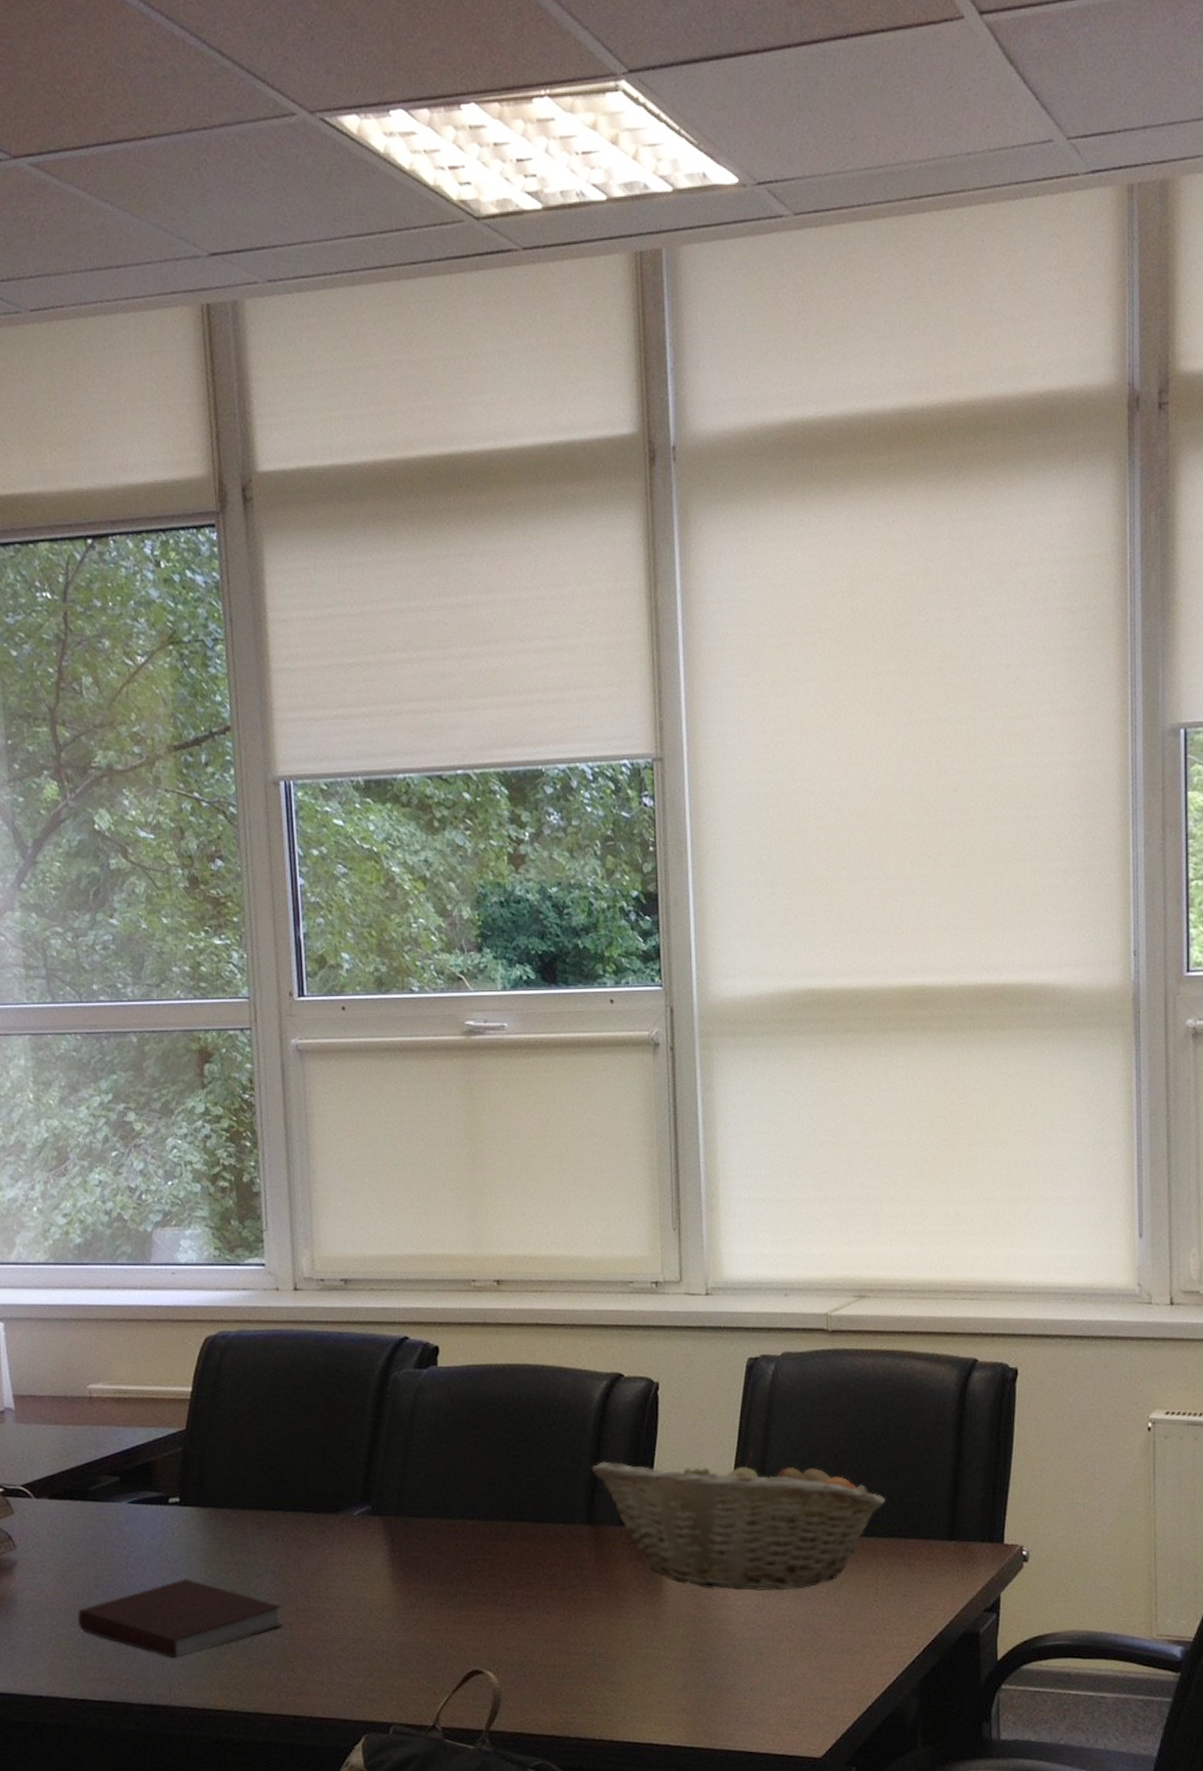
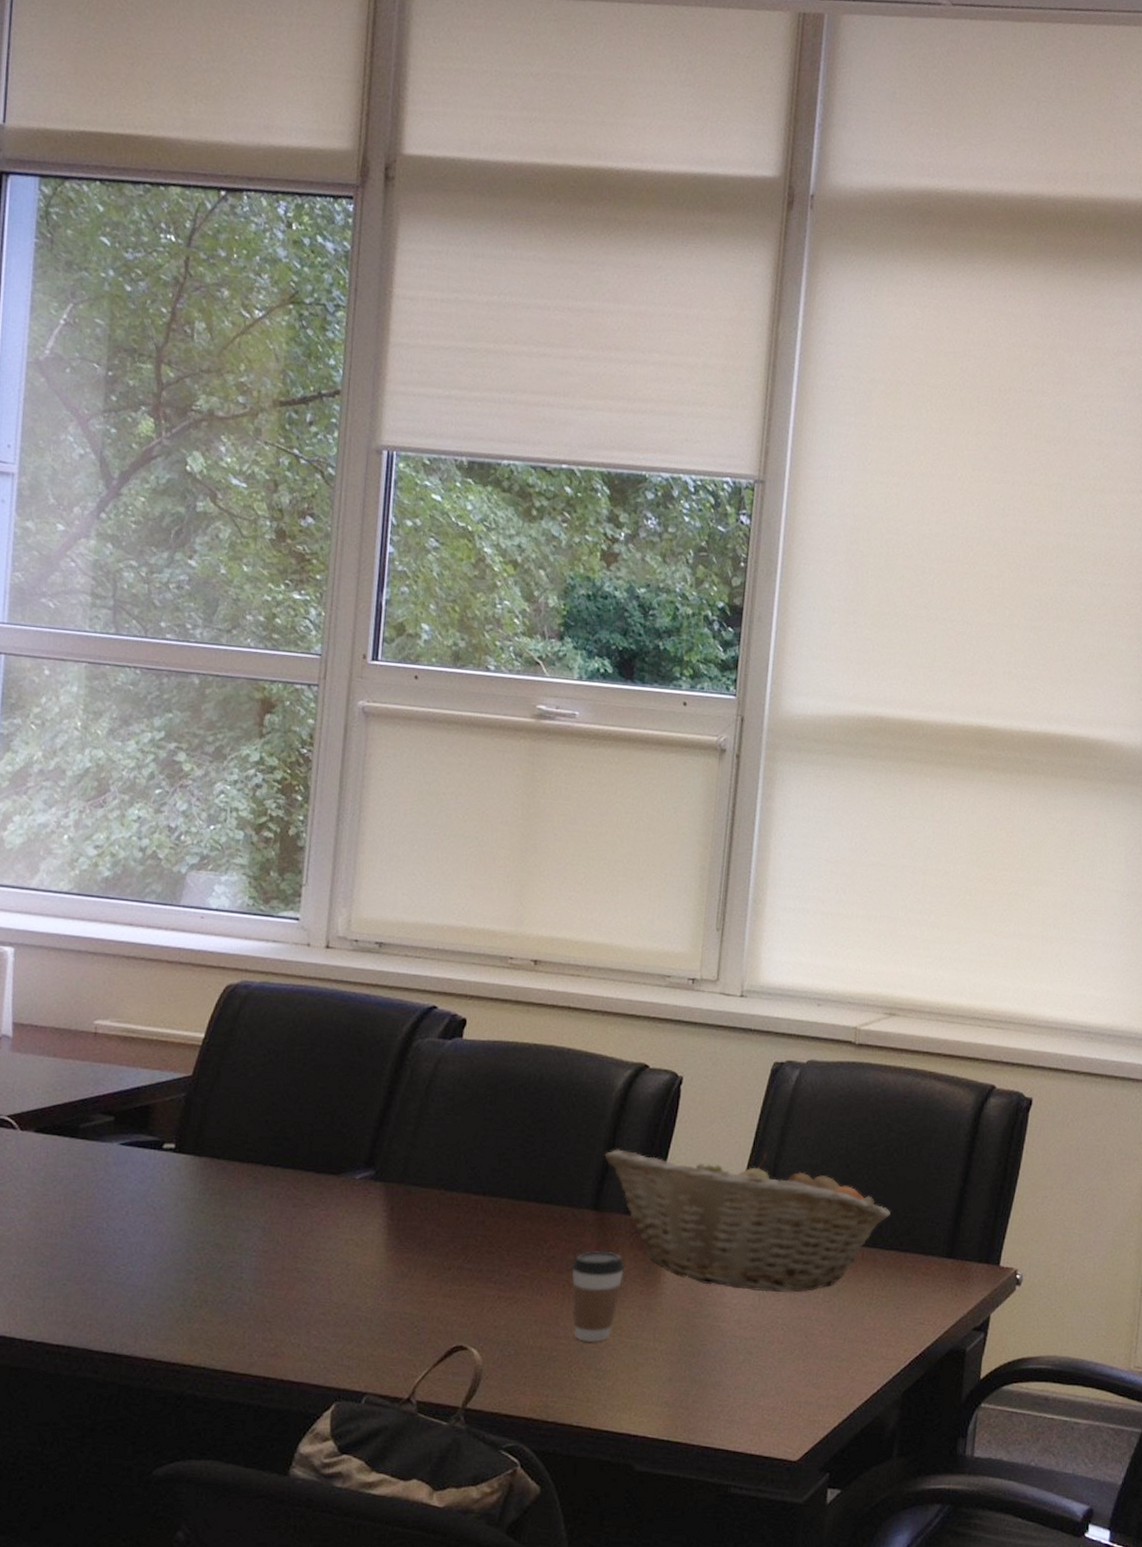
notebook: present [77,1578,283,1658] -> none [46,1227,267,1308]
coffee cup: none [574,1565,626,1657] -> present [571,1251,625,1343]

